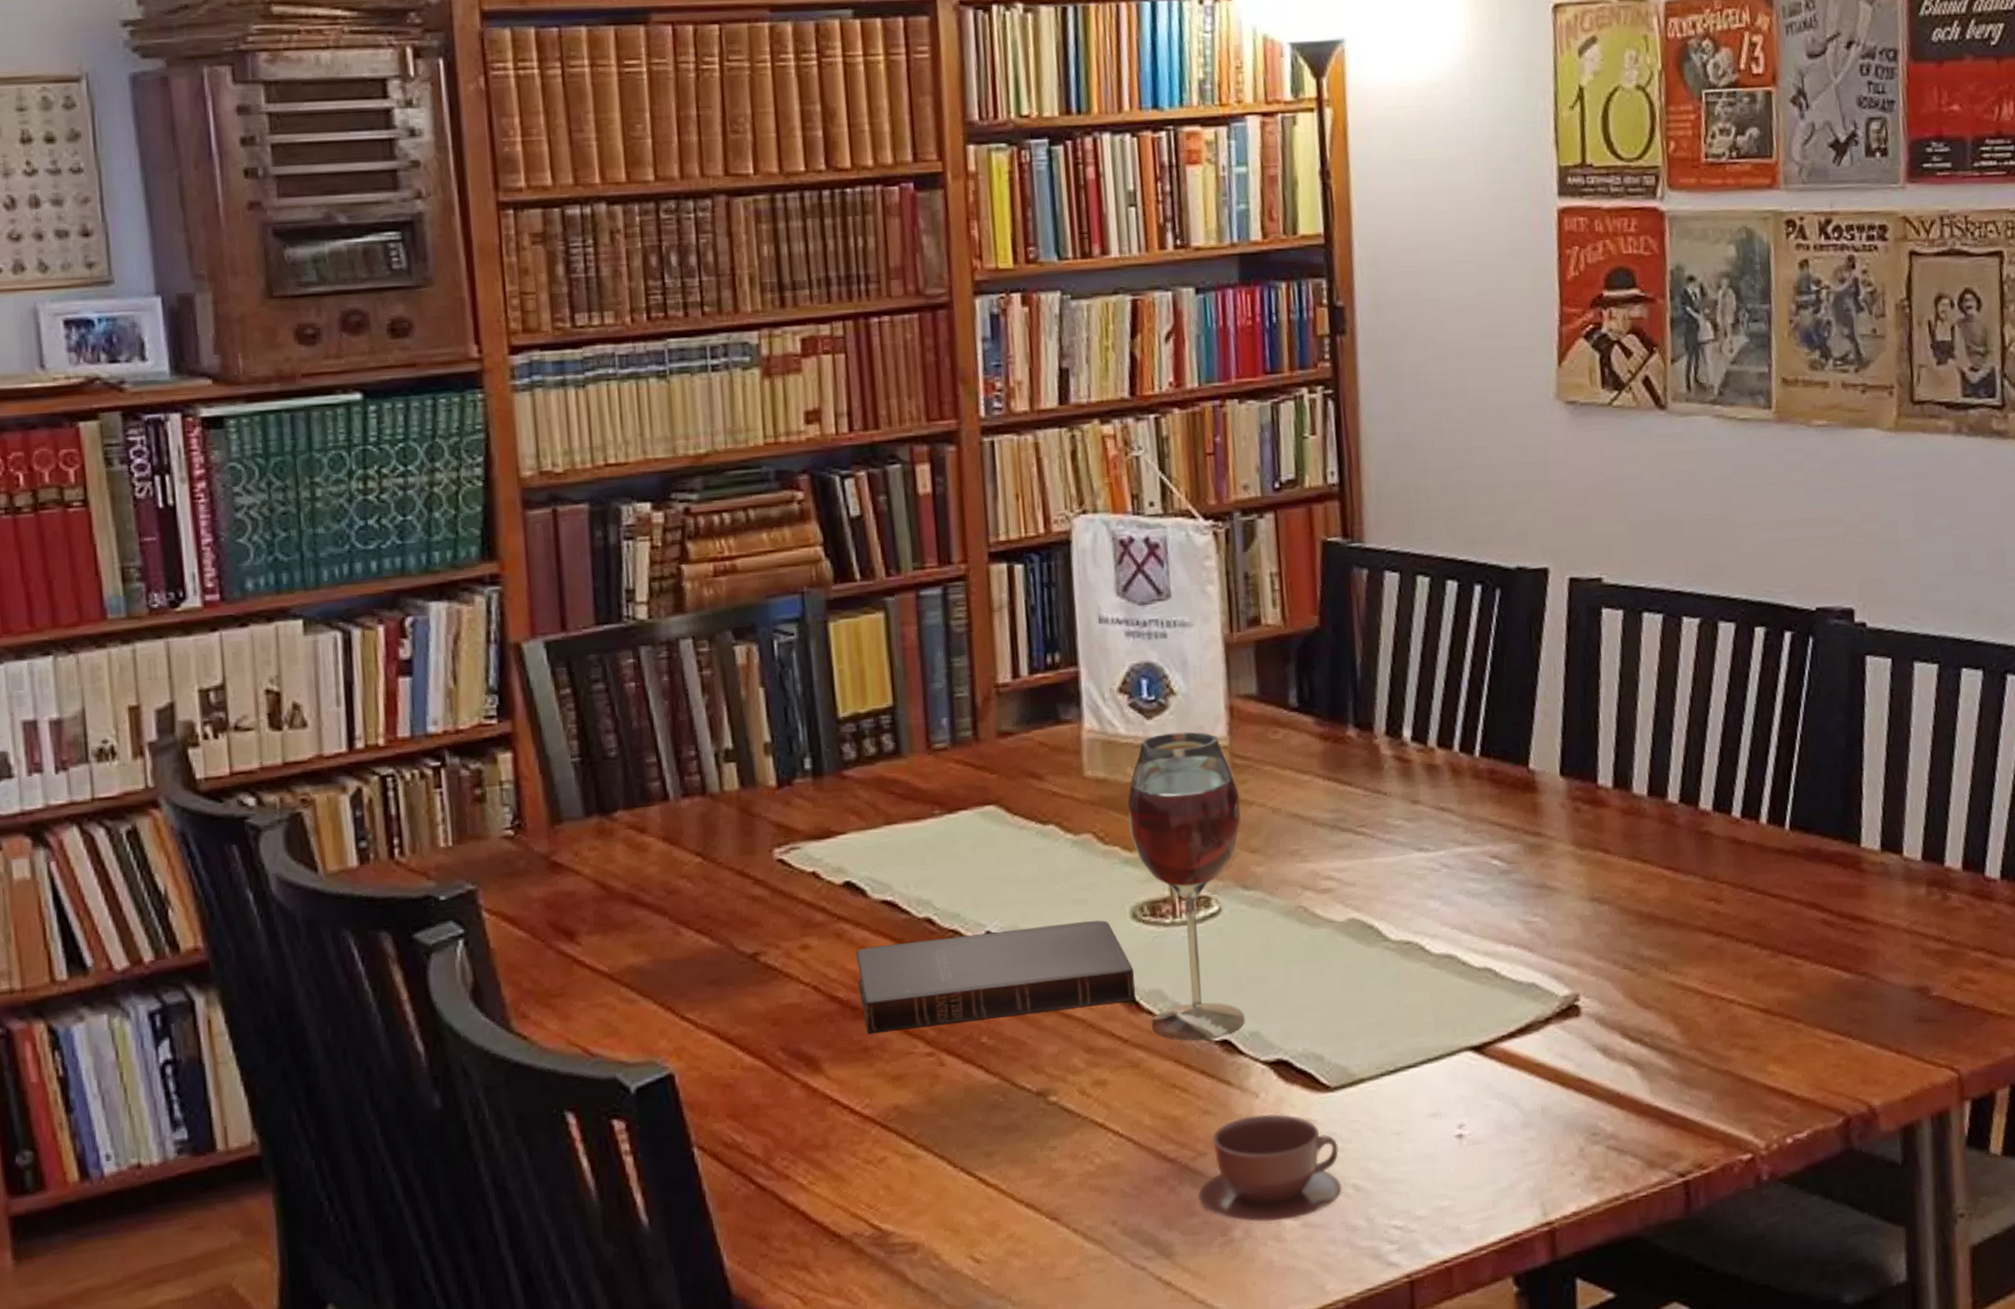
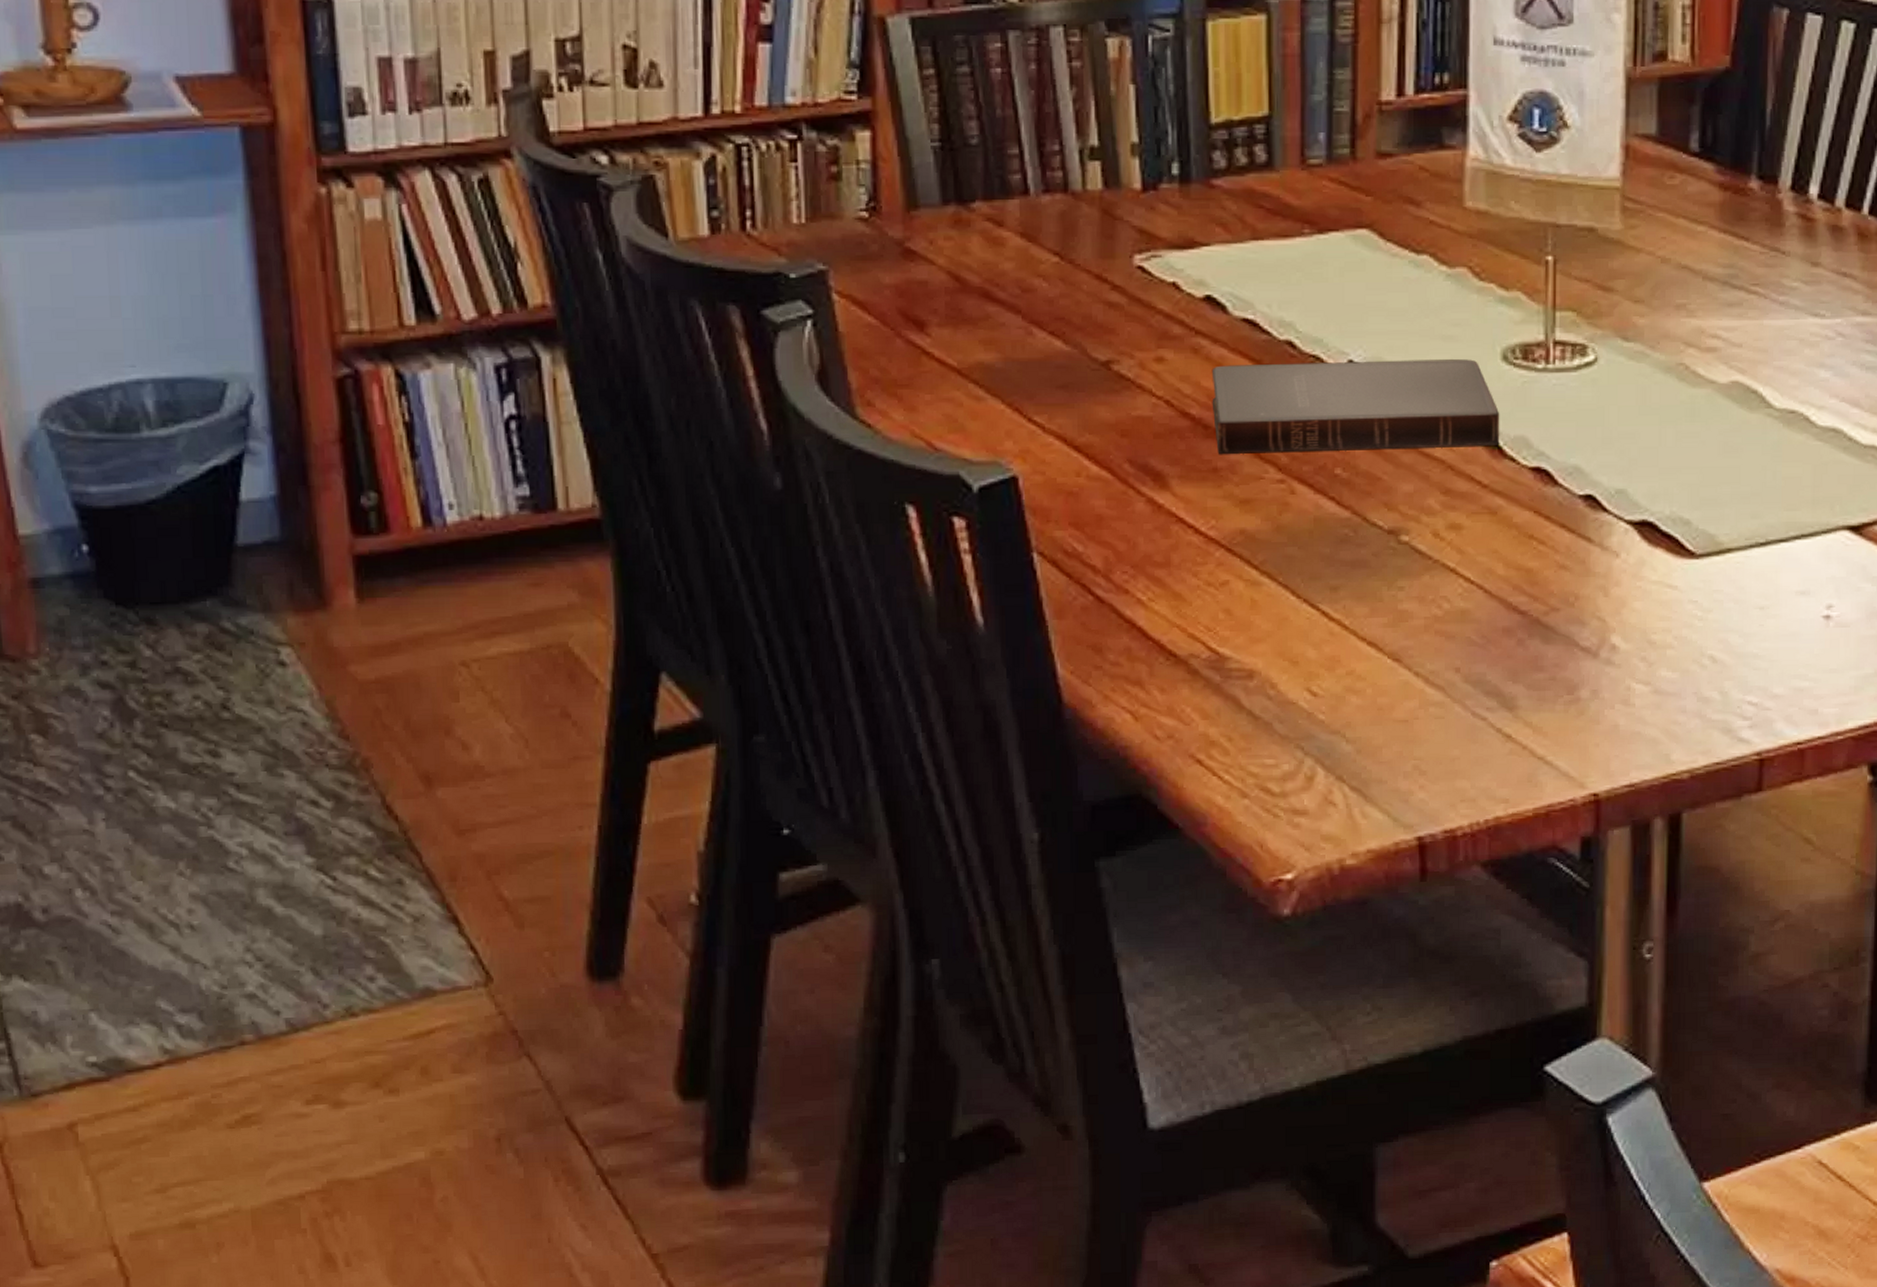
wineglass: present [1127,731,1245,1041] -> none [1507,169,1627,493]
teacup: present [1198,1113,1342,1223] -> none [1547,575,1698,685]

